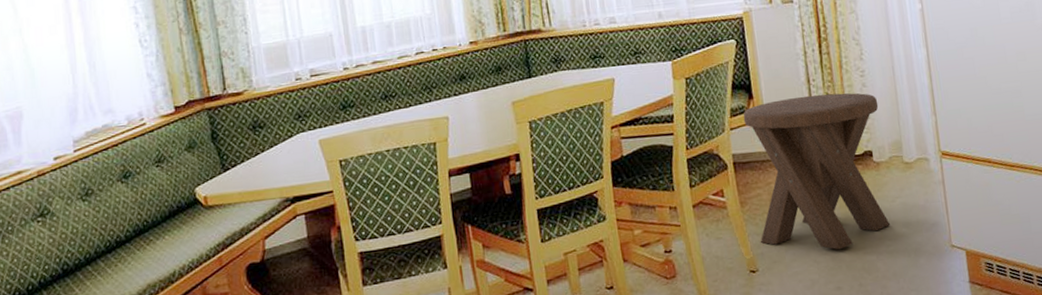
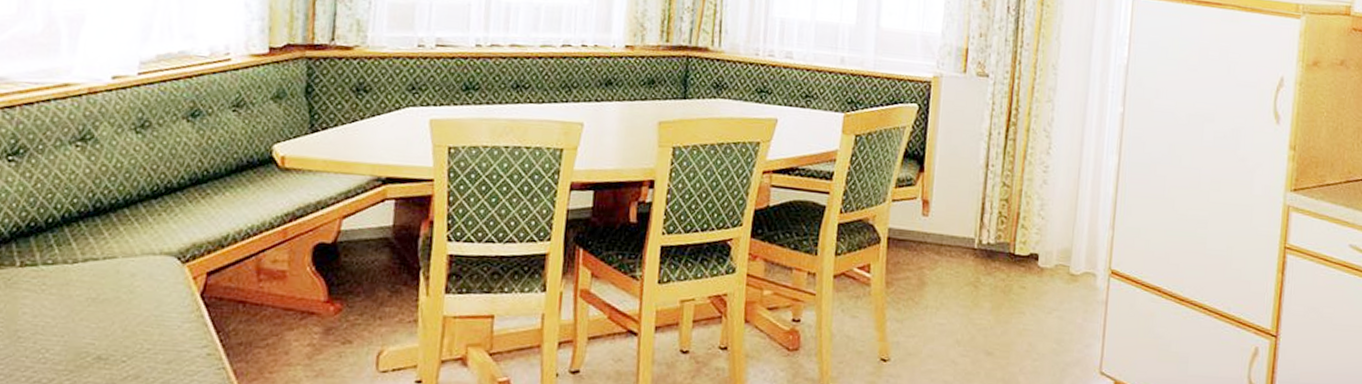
music stool: present [743,93,891,250] -> none [899,179,1056,355]

